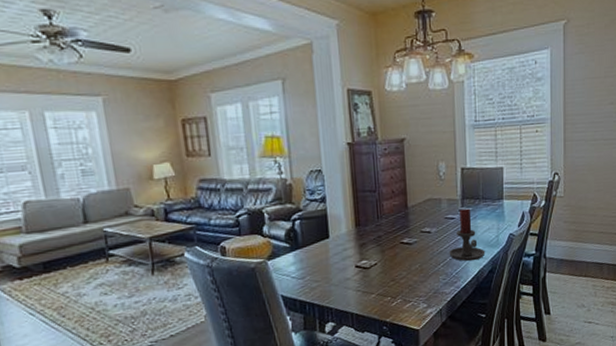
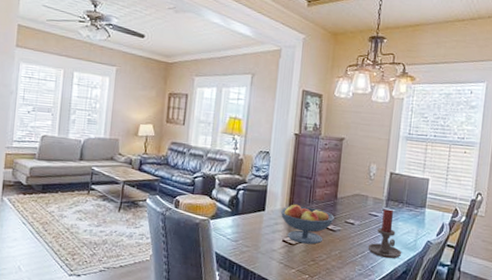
fruit bowl: none [346,223,408,265] -> present [280,204,334,245]

